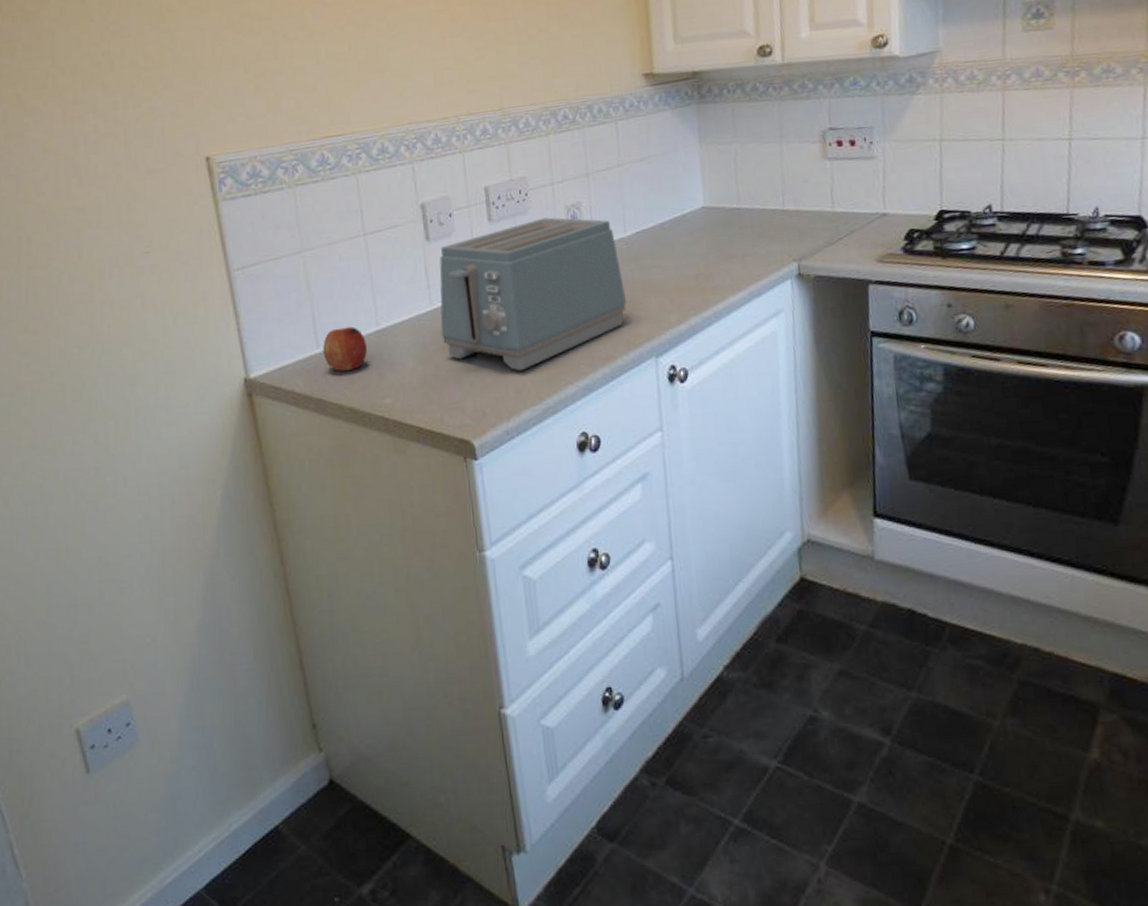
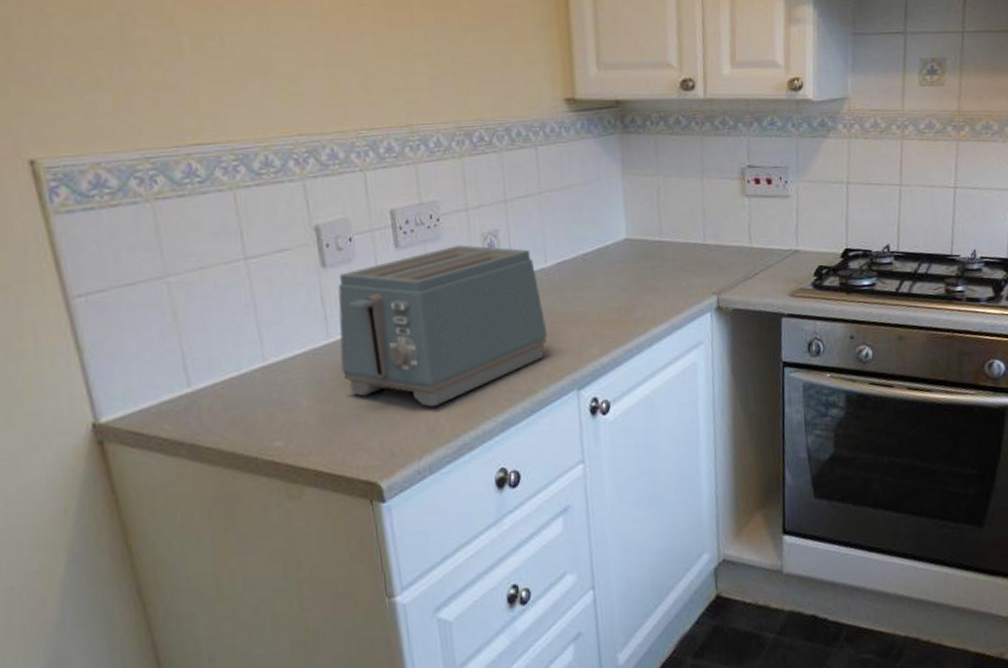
fruit: present [323,326,367,371] -> none [195,362,252,413]

